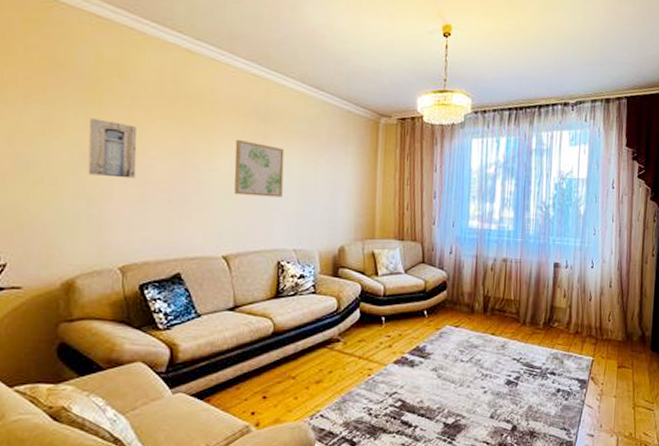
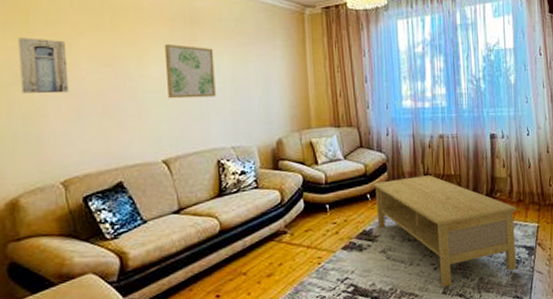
coffee table: none [431,298,574,412] -> present [373,175,517,288]

